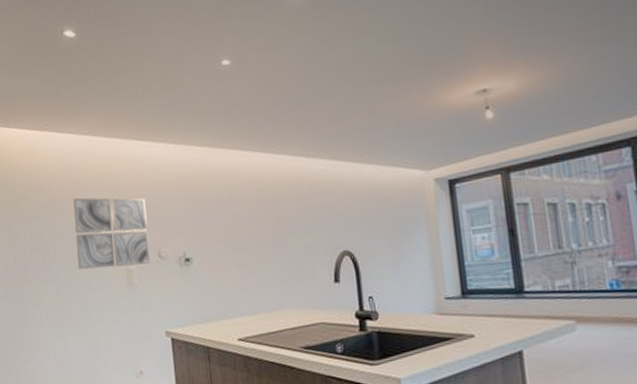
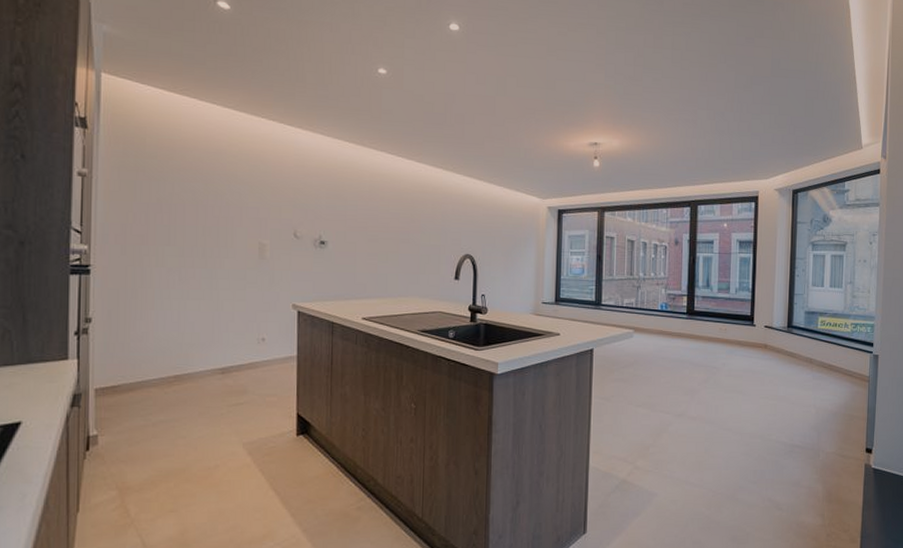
wall art: present [73,197,150,270] -> none [206,168,286,242]

